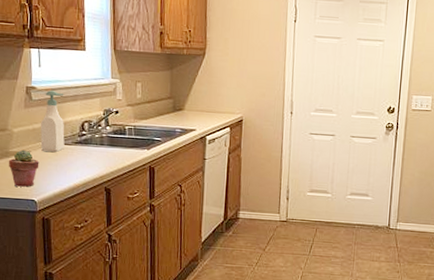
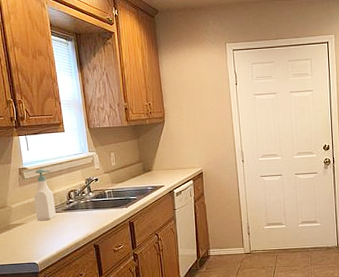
potted succulent: present [8,149,39,187] -> none [10,221,37,253]

